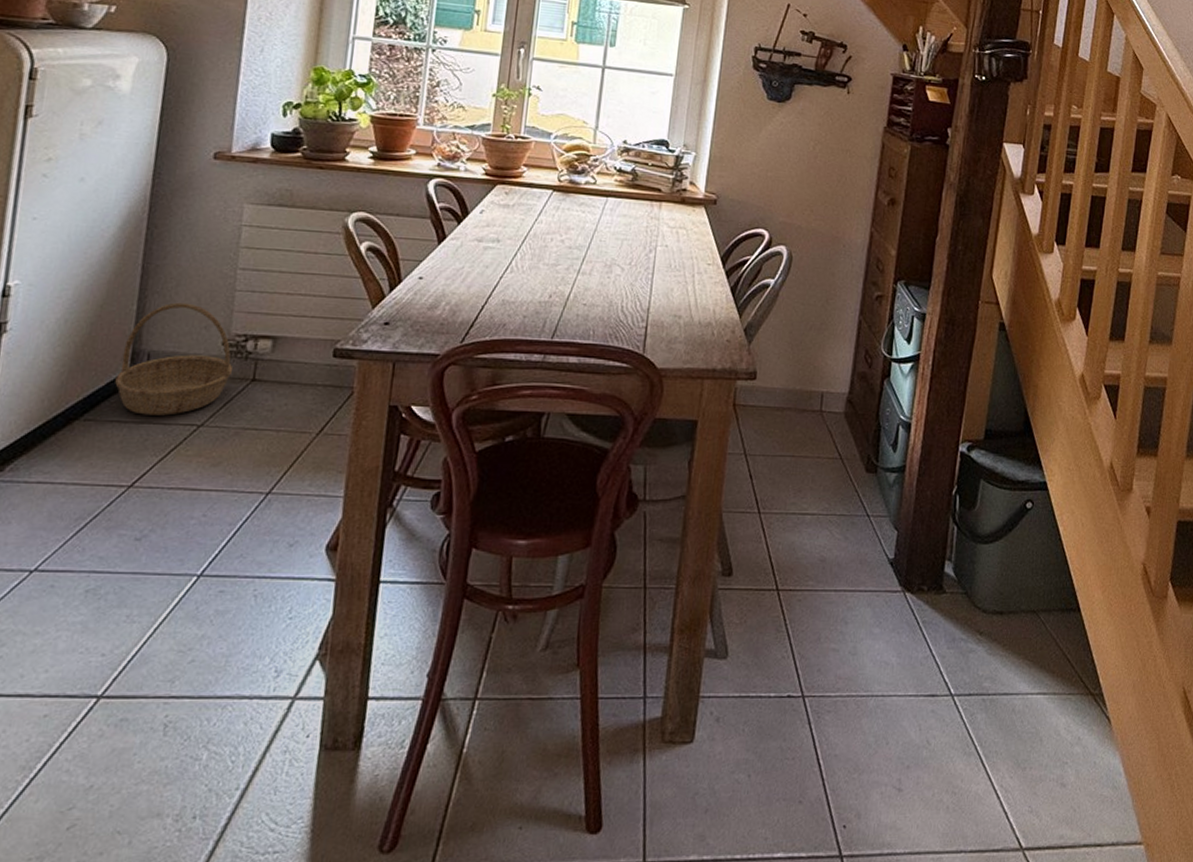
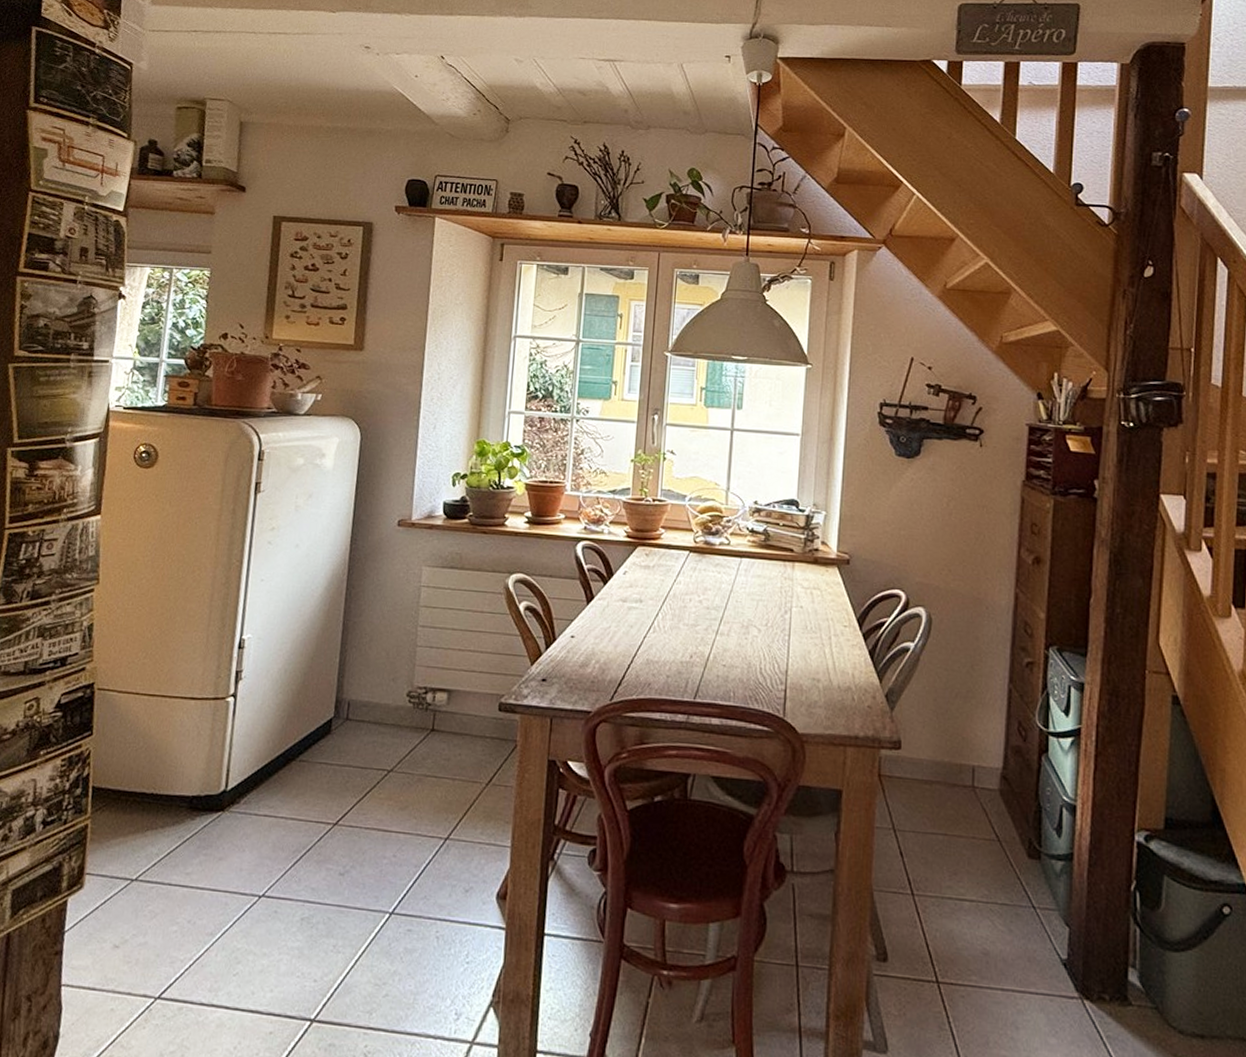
basket: present [115,302,234,416] -> none [323,656,416,760]

